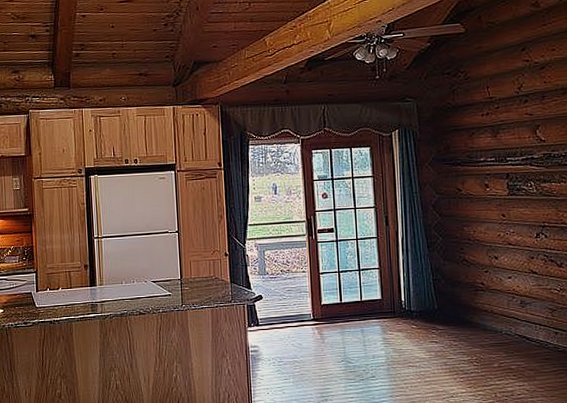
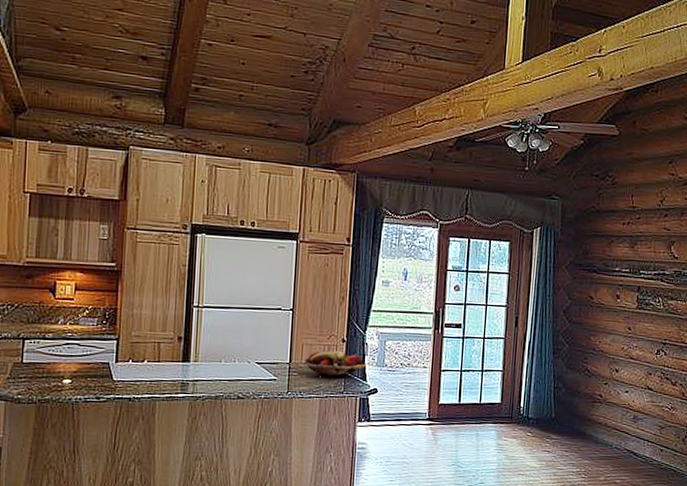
fruit basket: none [194,264,249,288] -> present [305,350,366,378]

